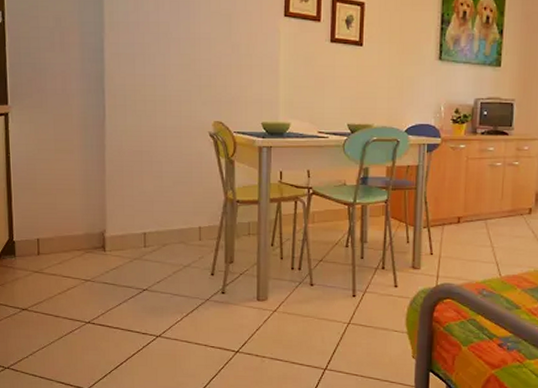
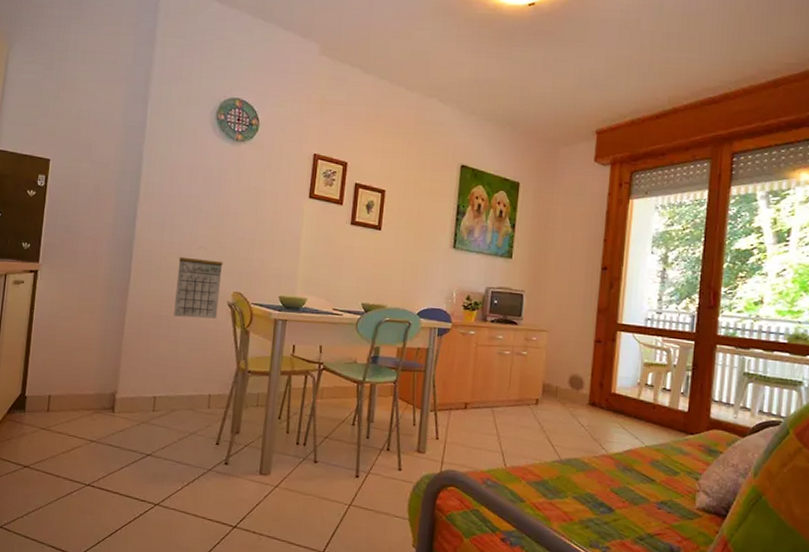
calendar: none [153,88,200,151] -> present [174,256,223,319]

